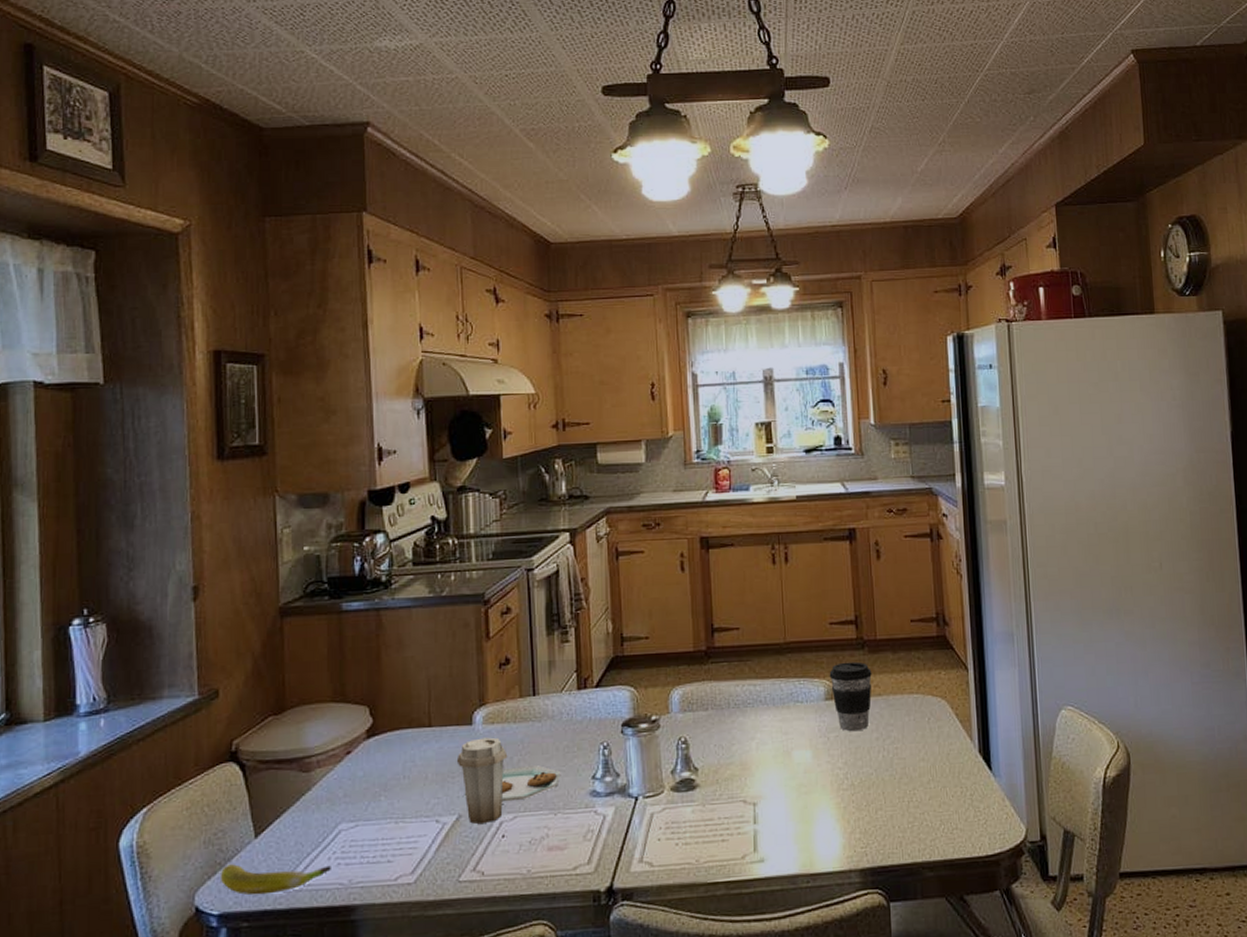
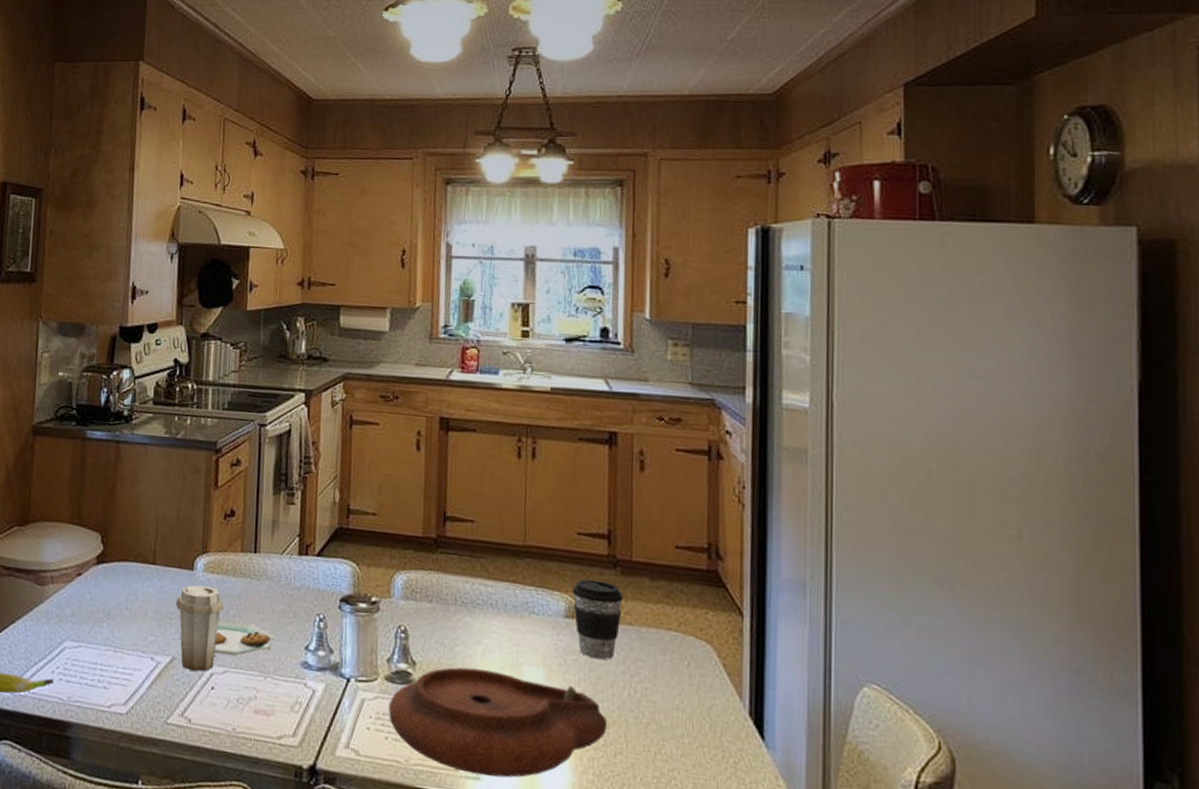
plate: none [677,759,868,858] -> present [388,667,608,778]

